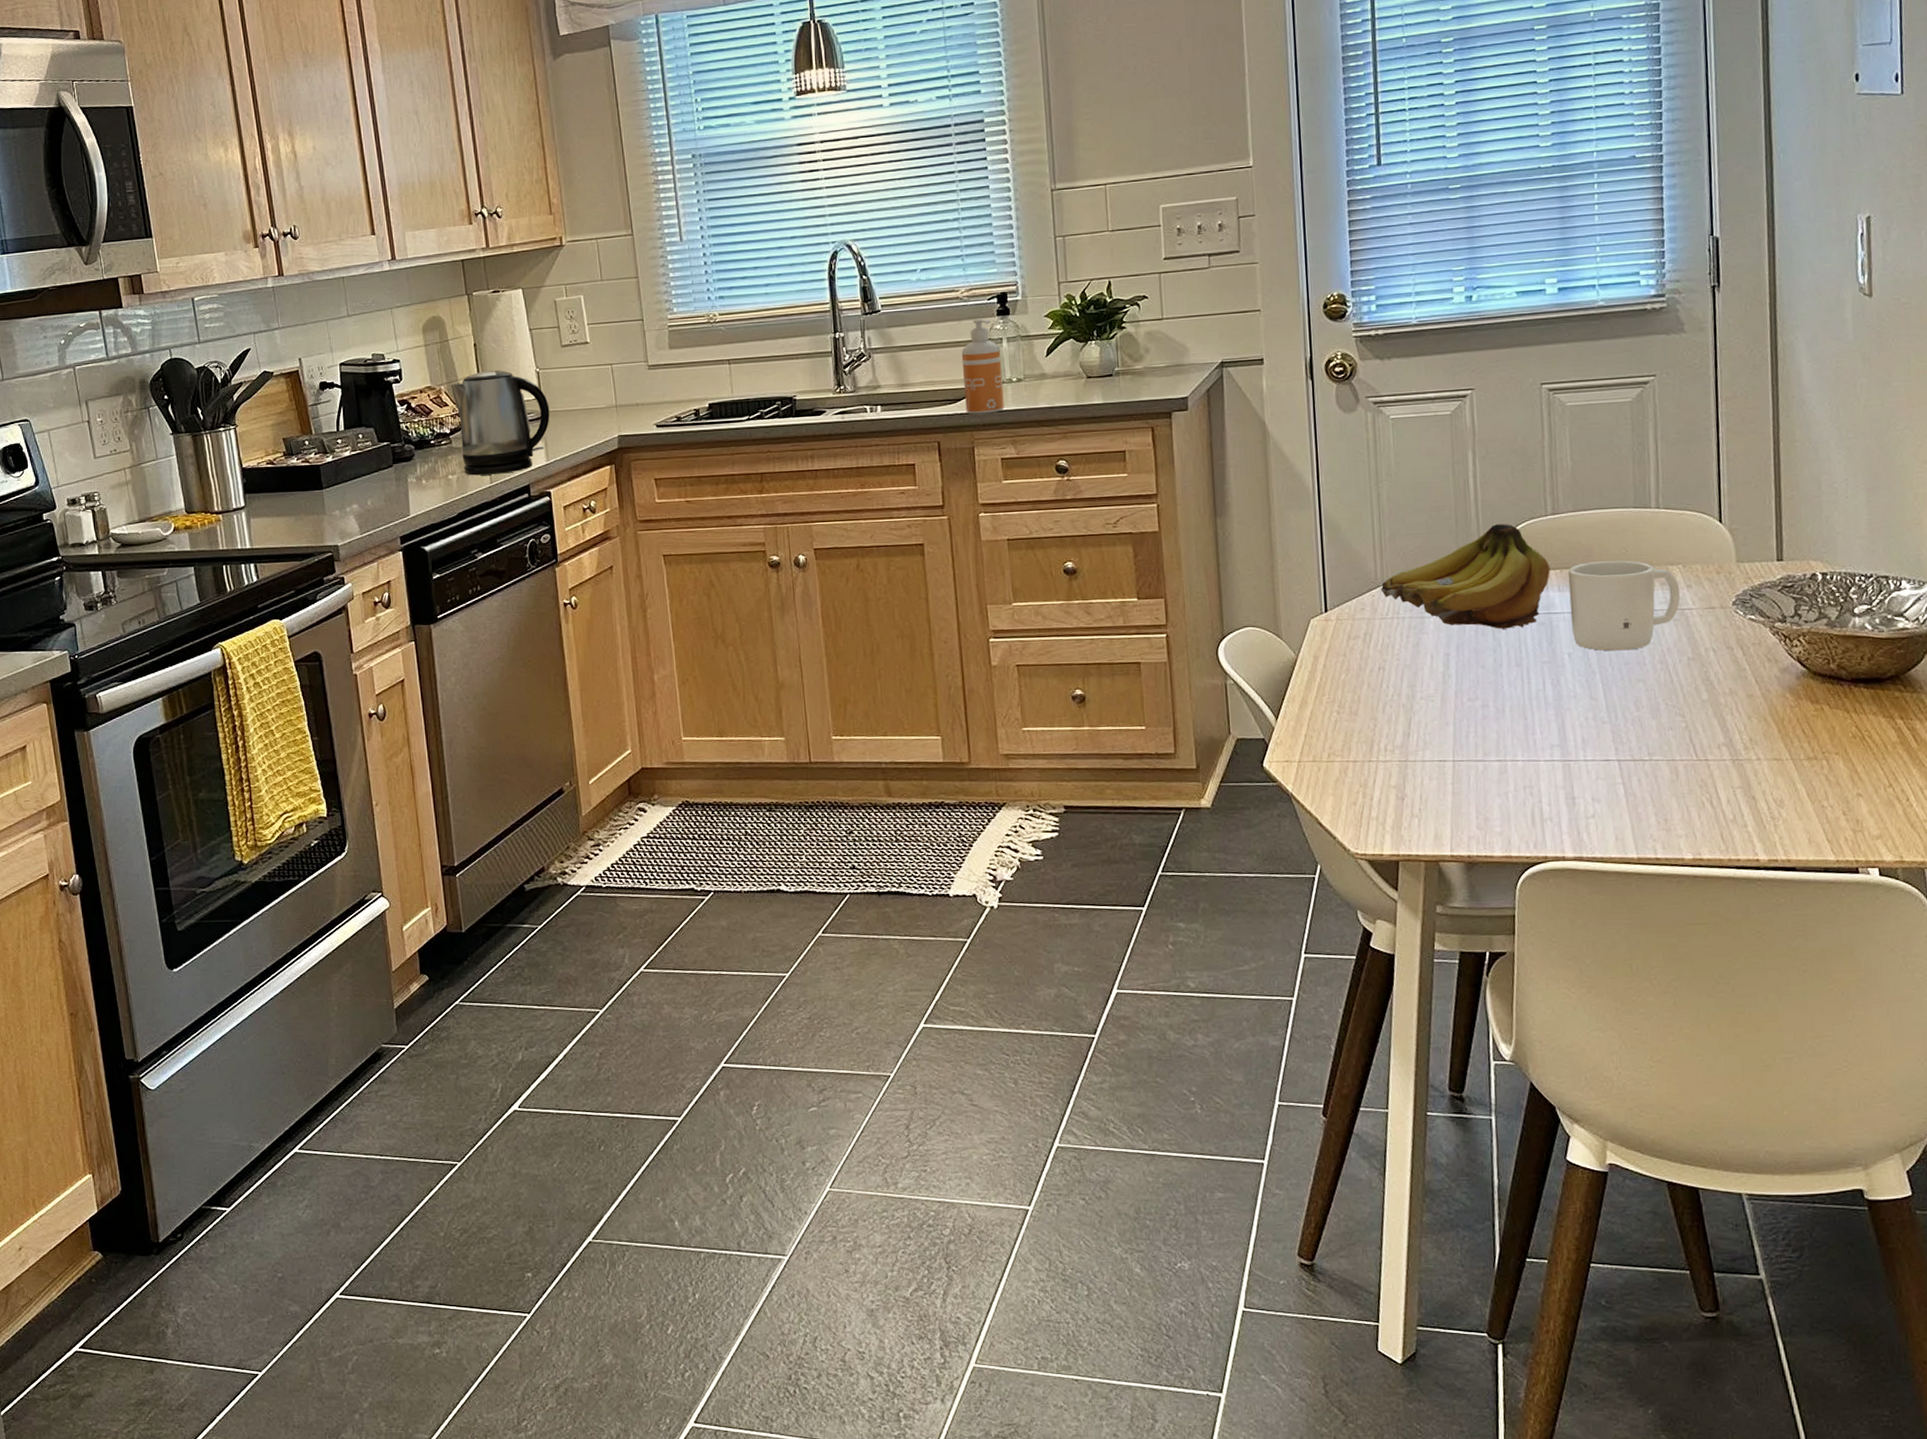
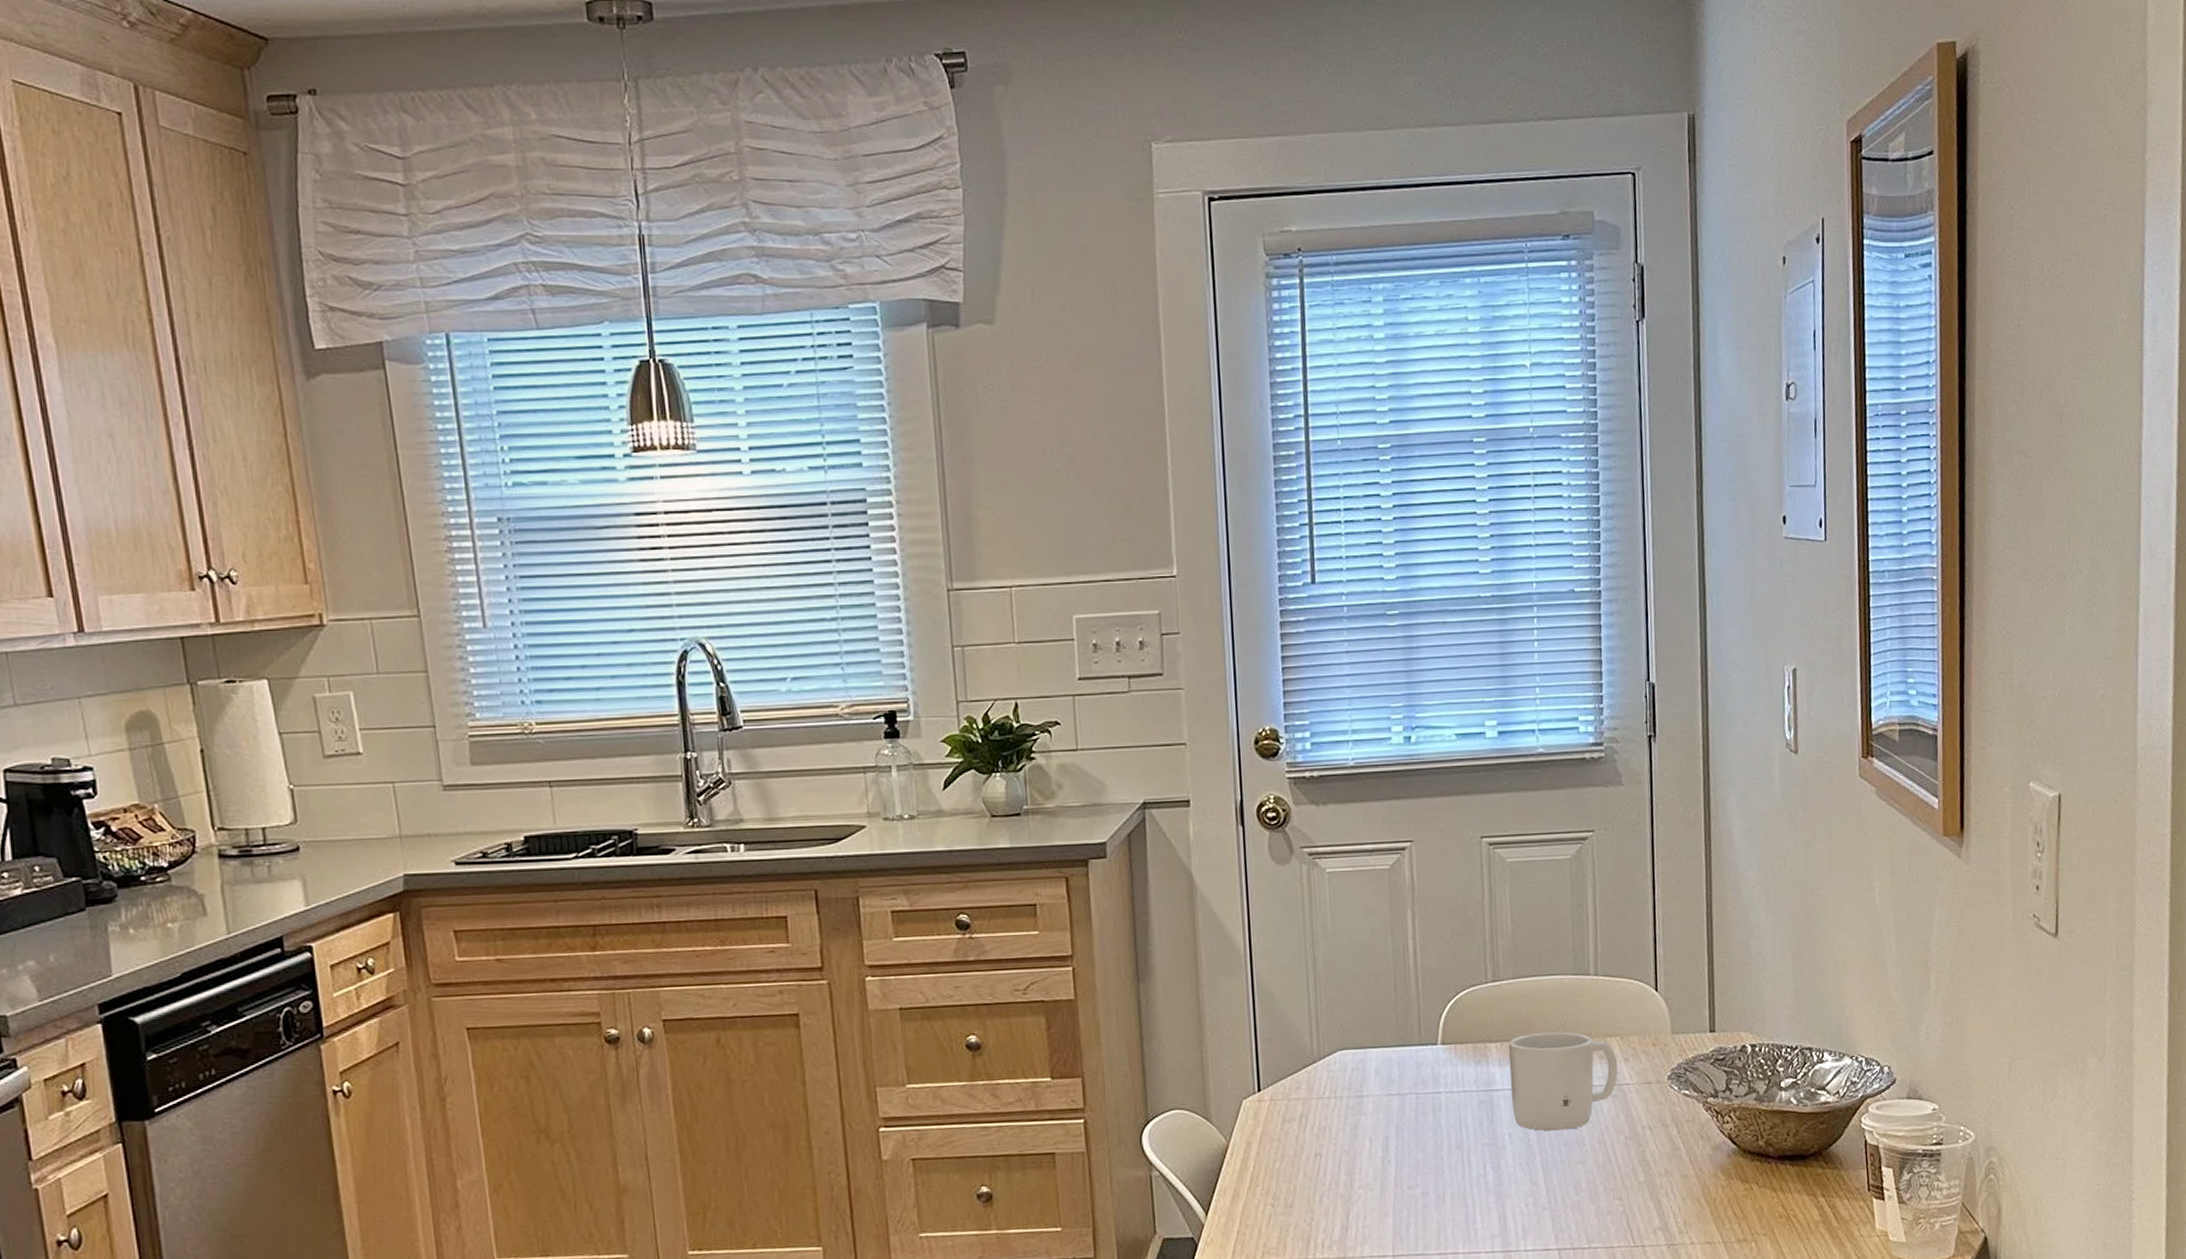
kettle: present [451,369,550,476] -> none [168,784,310,924]
soap dispenser: present [961,319,1004,414] -> none [842,742,895,857]
fruit: present [1380,523,1550,629] -> none [1316,991,1491,1109]

